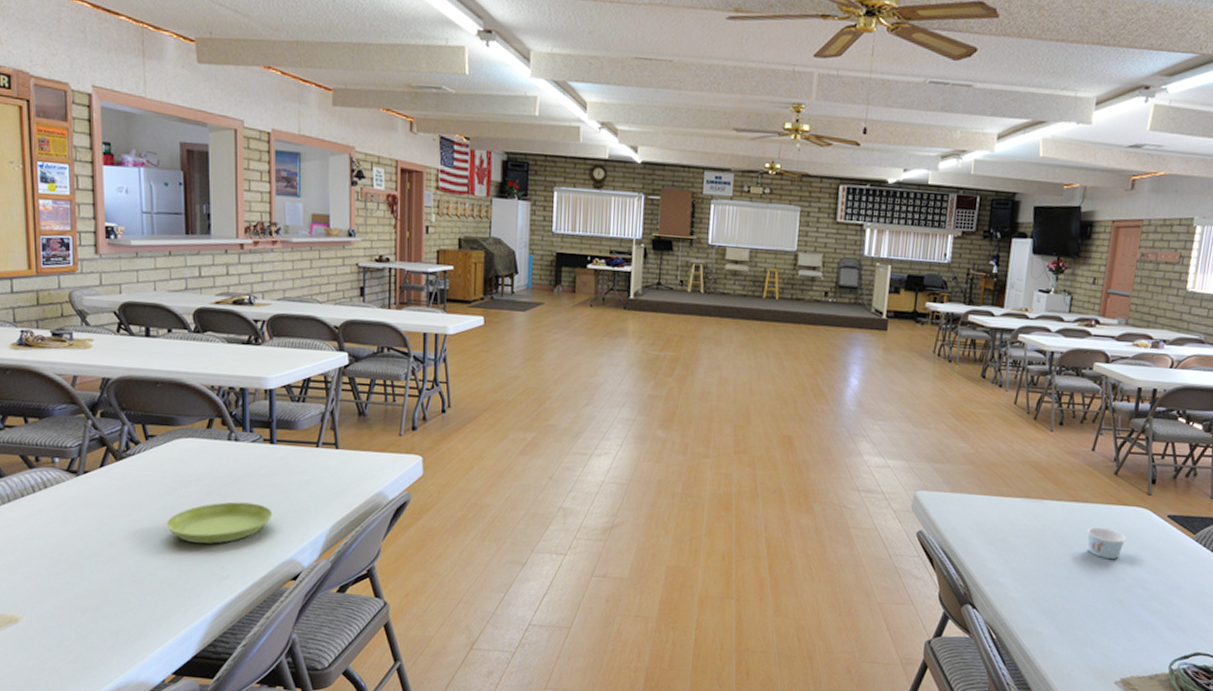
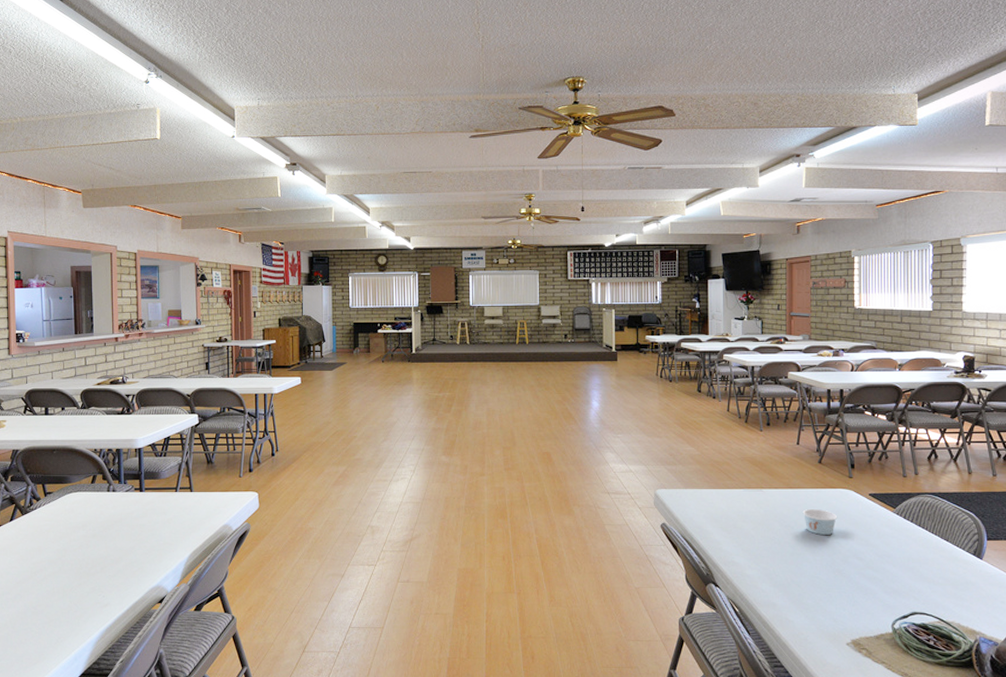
saucer: present [165,501,273,544] -> none [59,541,143,578]

